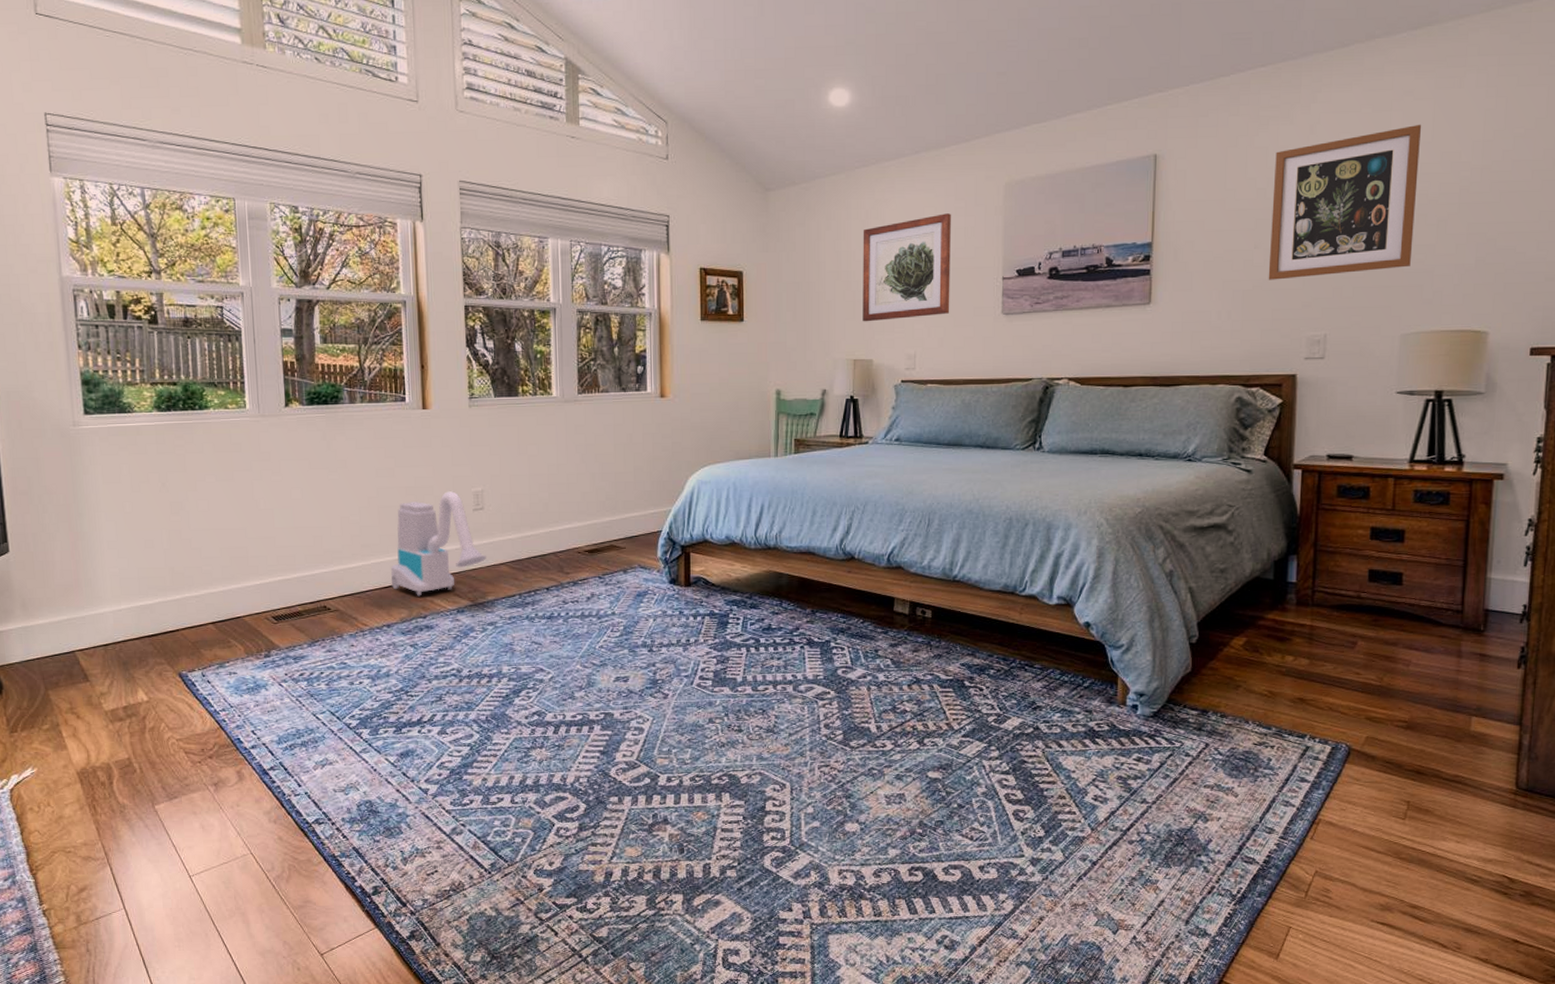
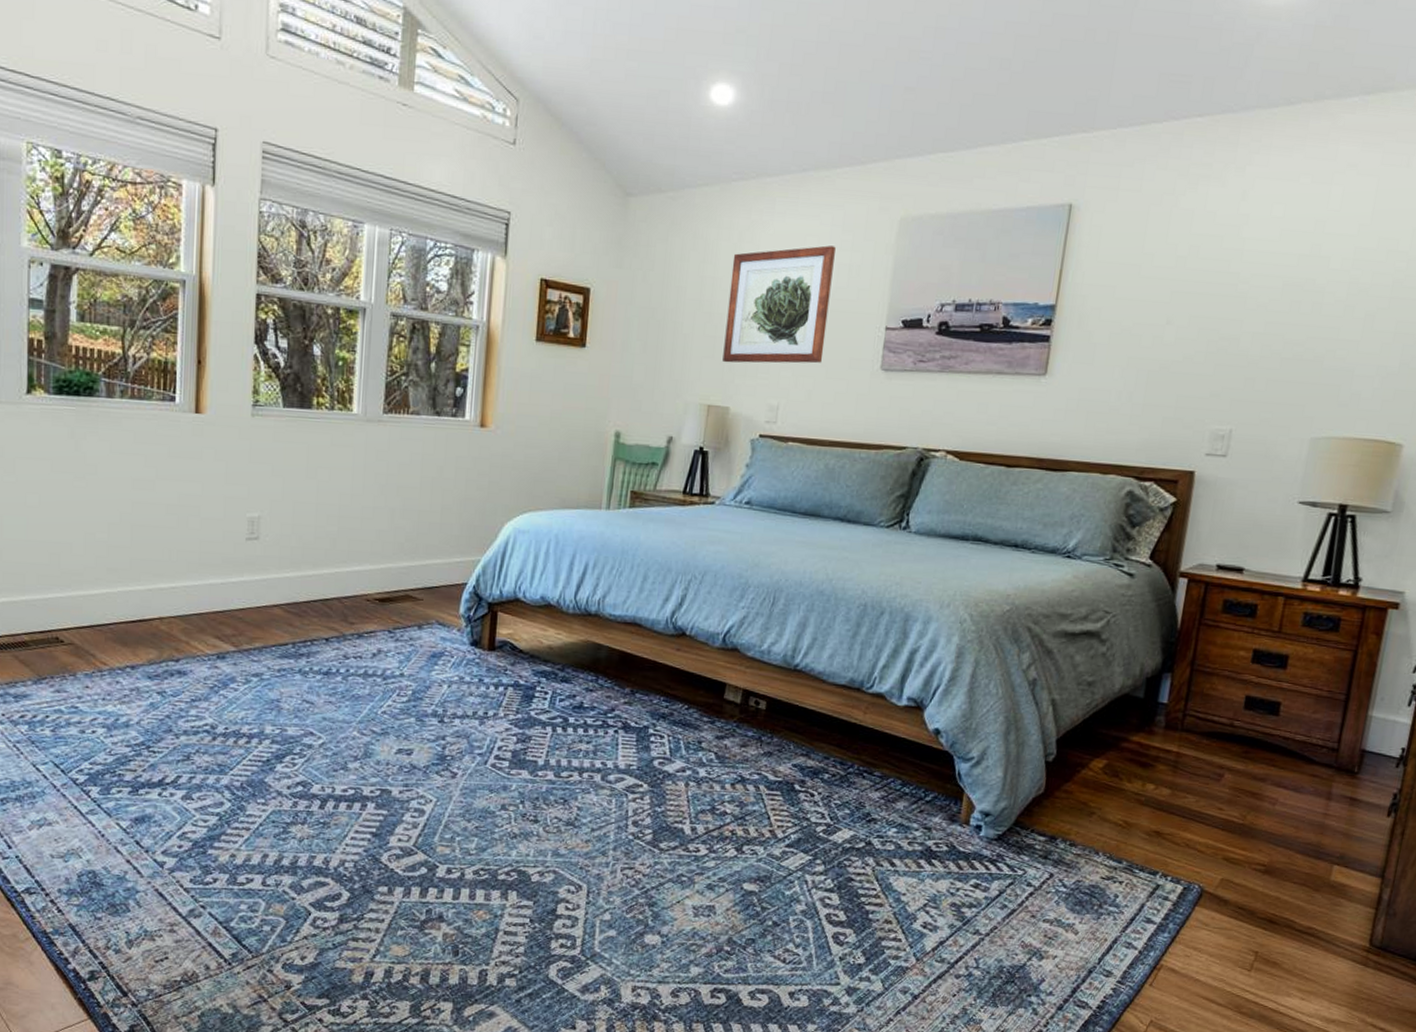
vacuum cleaner: present [391,491,486,597] -> none [141,514,257,636]
wall art: present [1268,124,1422,280] -> none [1177,202,1362,364]

